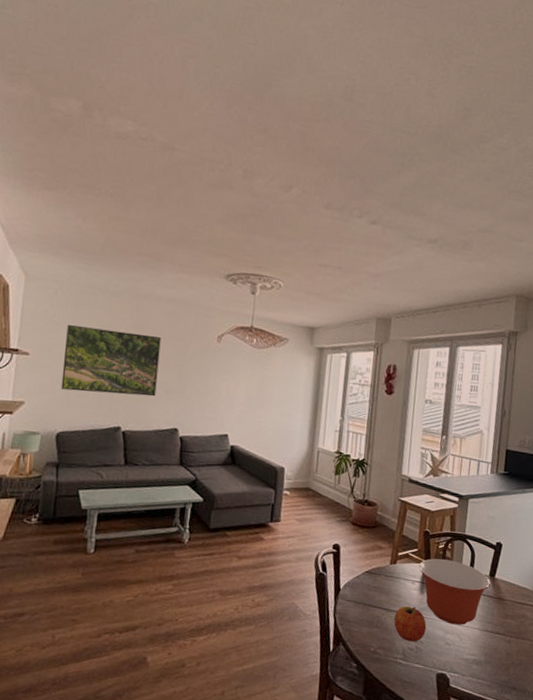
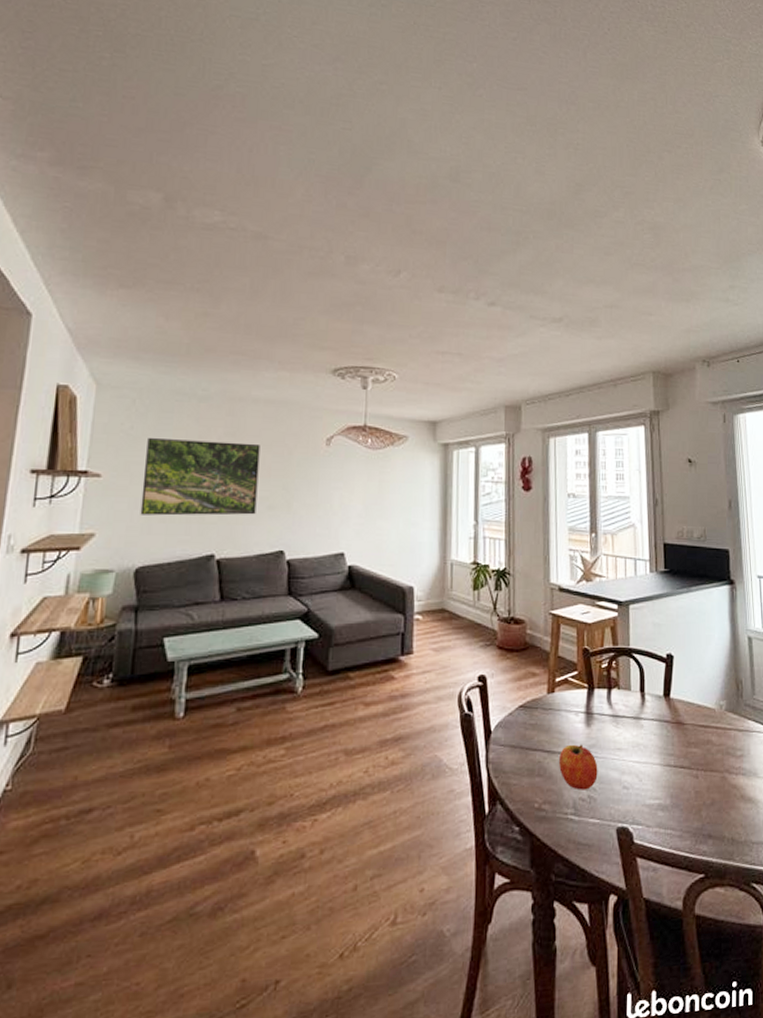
mixing bowl: present [419,558,491,625] -> none [581,681,666,762]

